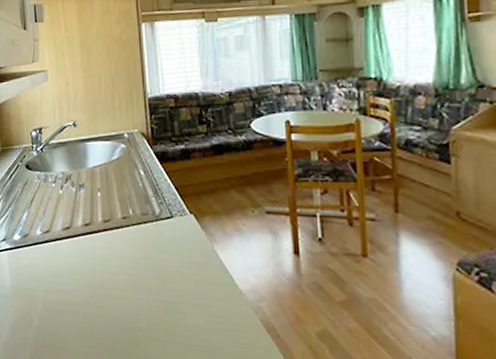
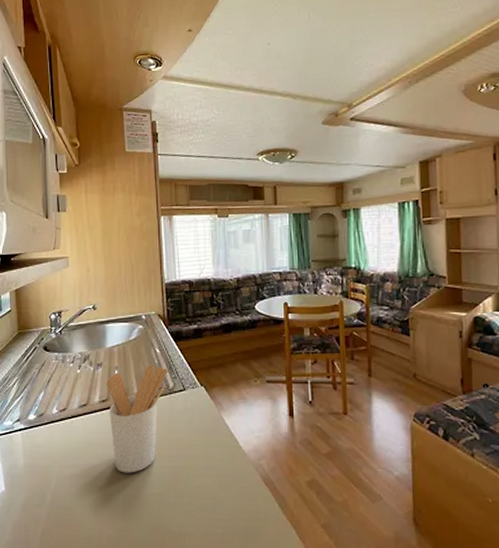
utensil holder: none [88,188,154,304] -> present [106,365,168,473]

